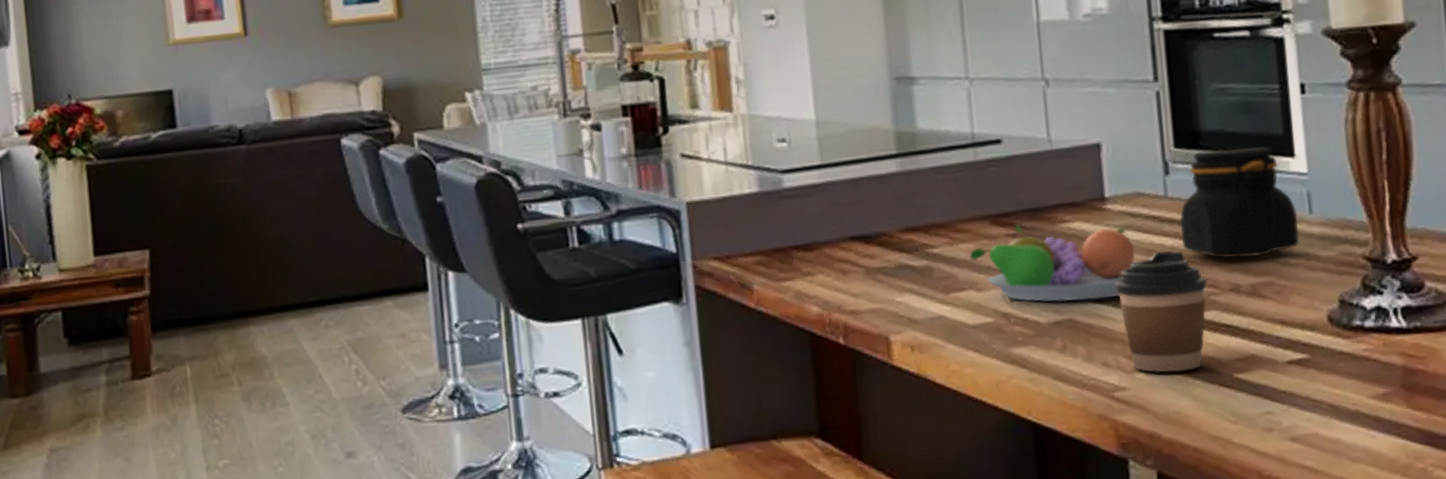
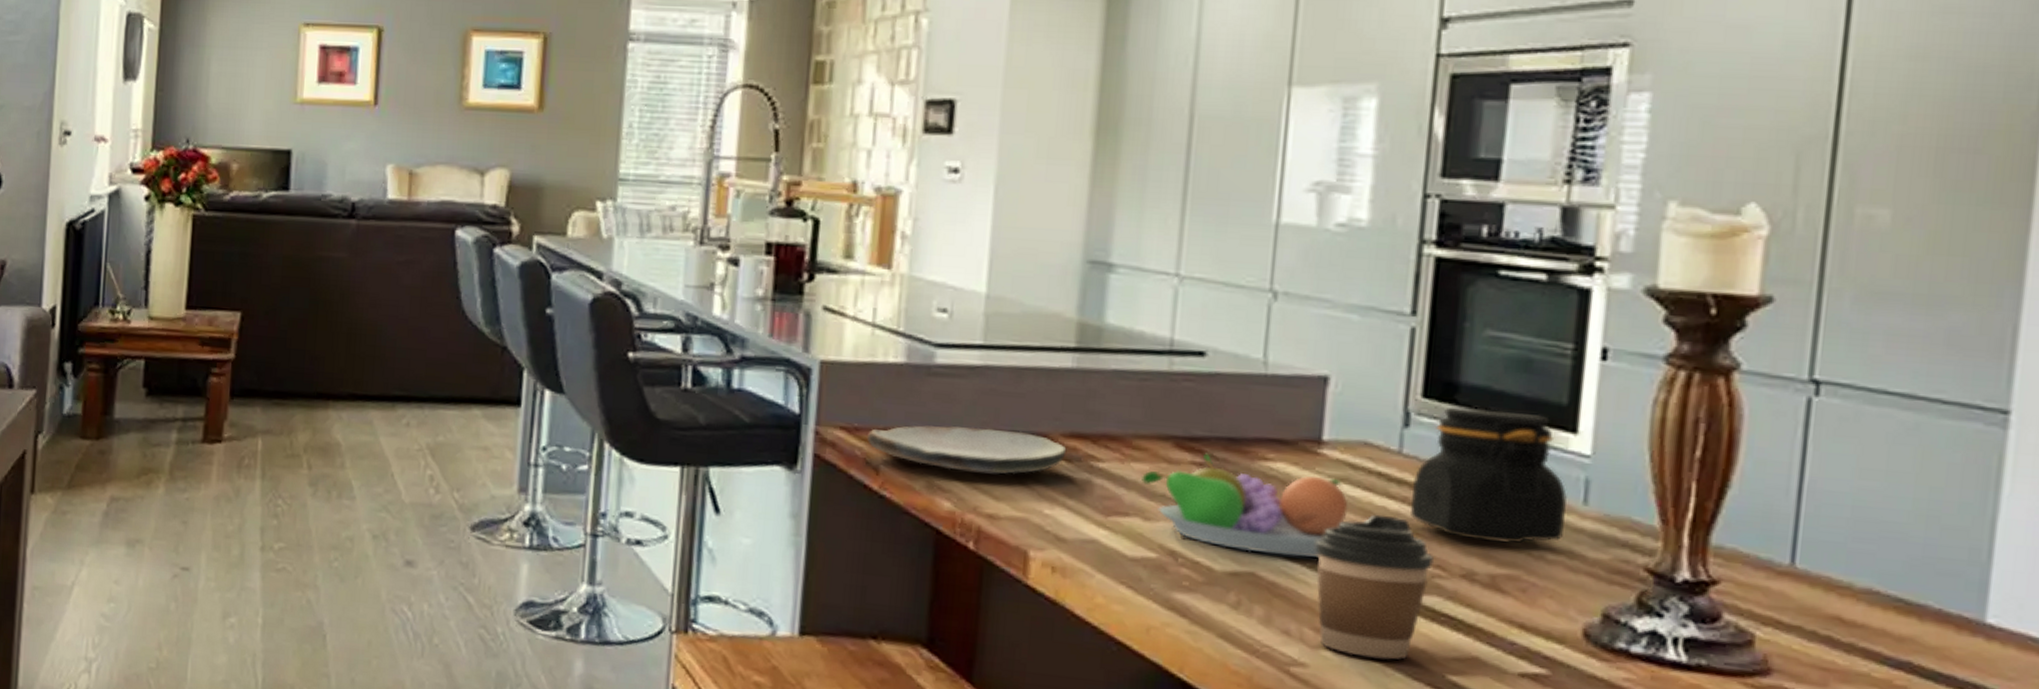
plate: none [737,234,905,278] -> present [866,425,1067,475]

